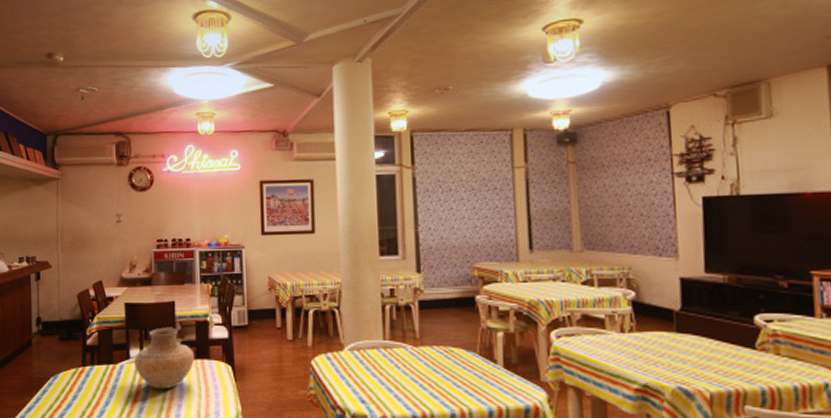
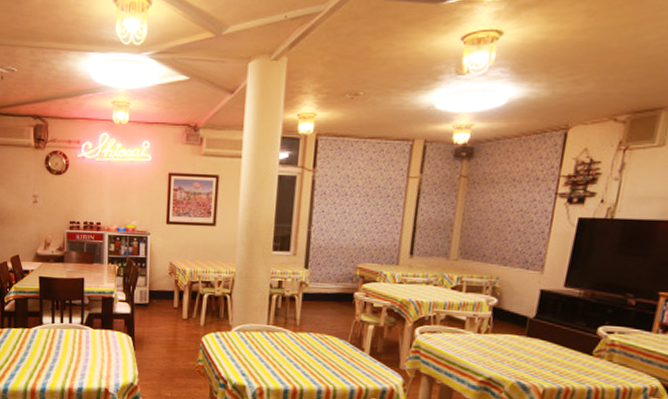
vase: present [134,328,195,390] -> none [47,300,100,353]

